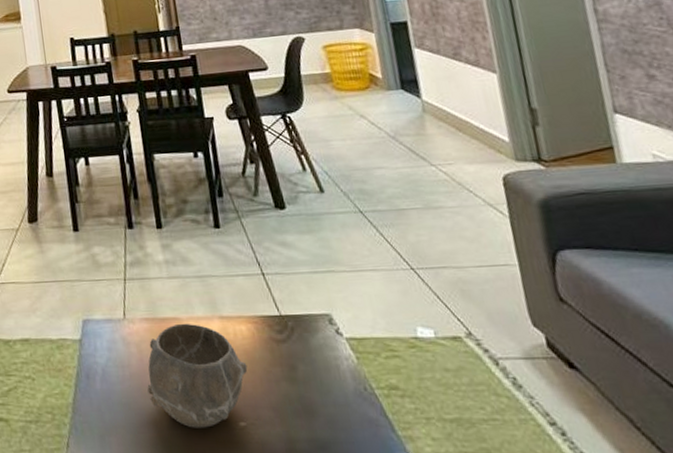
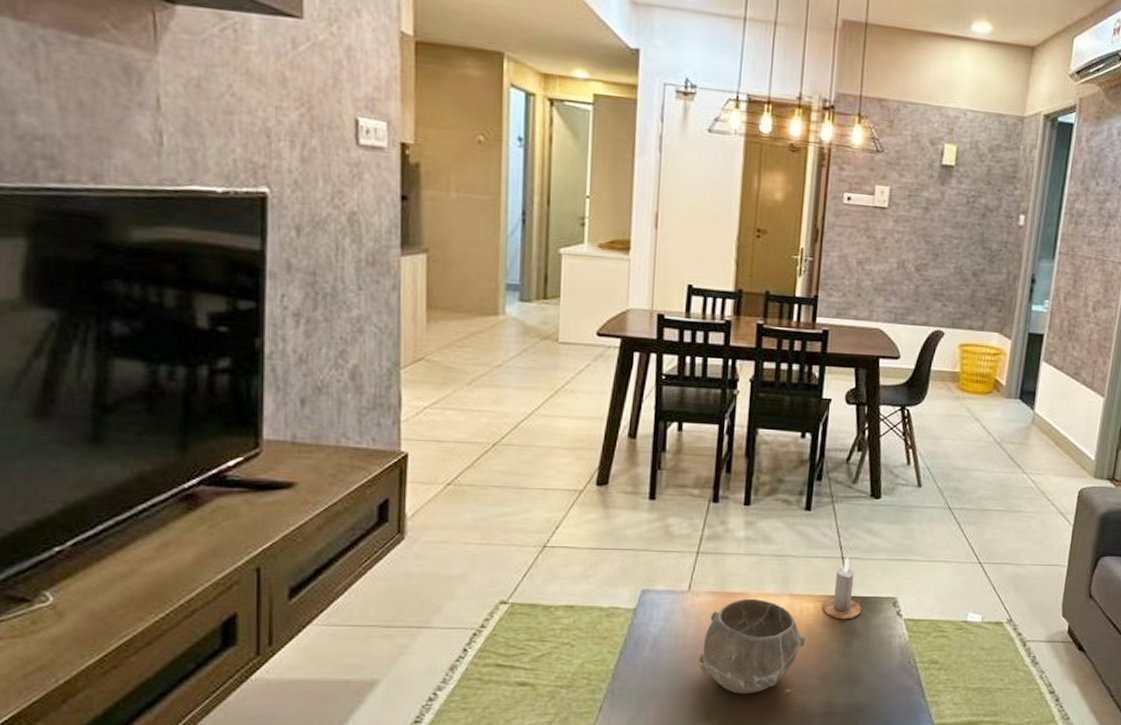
candle: none [254,274,297,342] -> present [822,558,861,620]

